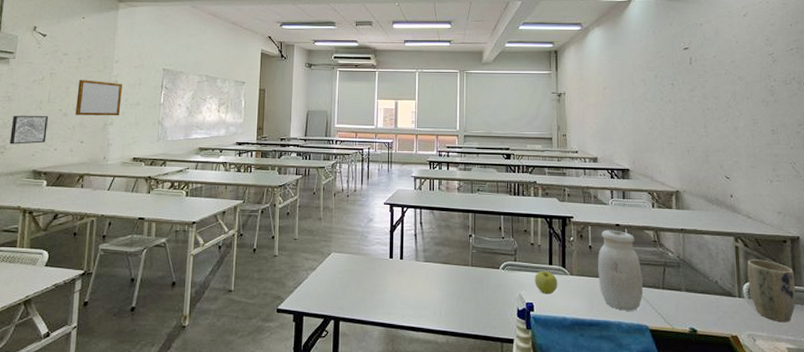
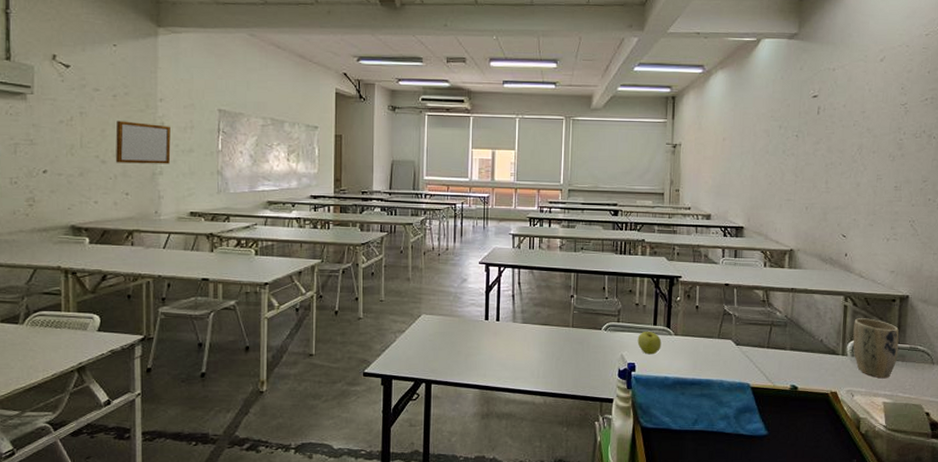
wall art: present [10,116,48,144] -> none [38,162,83,196]
jar: present [598,230,644,311] -> none [703,289,749,370]

